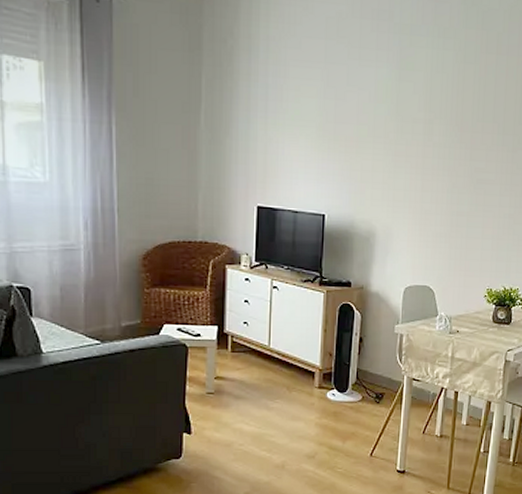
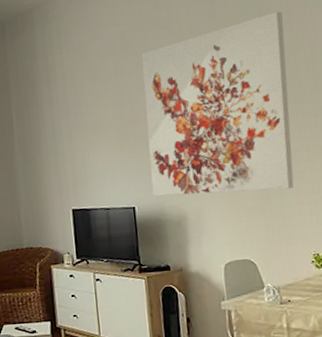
wall art: none [345,30,504,220] -> present [141,11,294,197]

